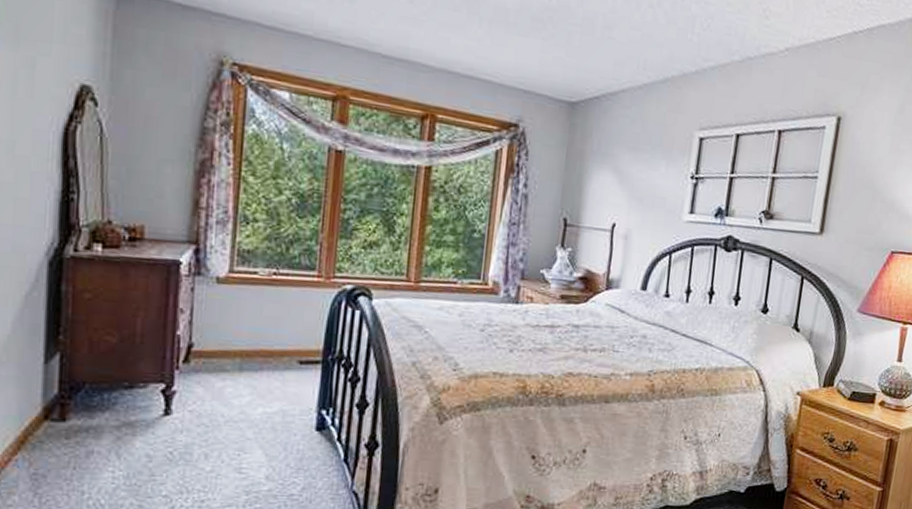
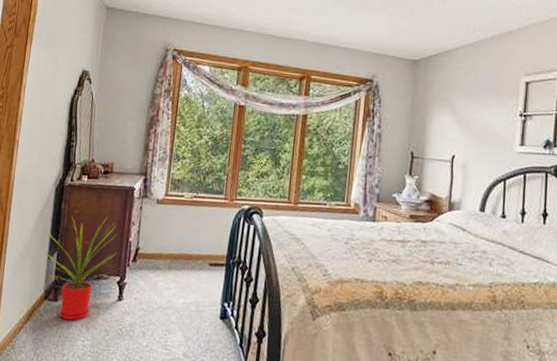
house plant: none [34,301,158,446] -> present [44,216,118,321]

